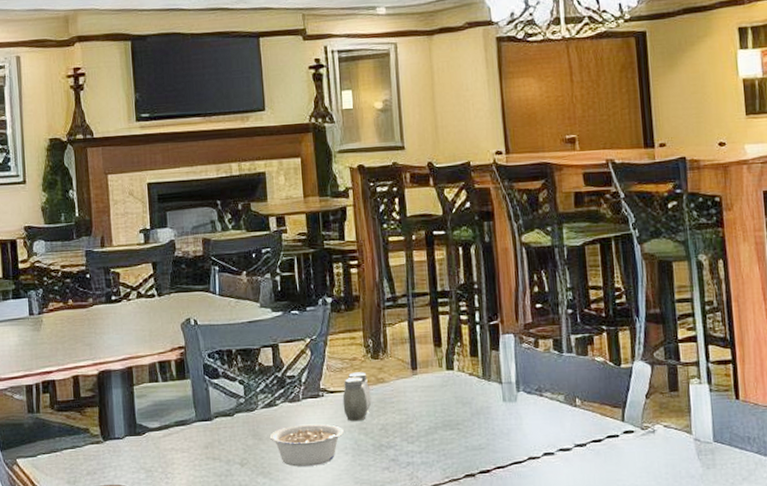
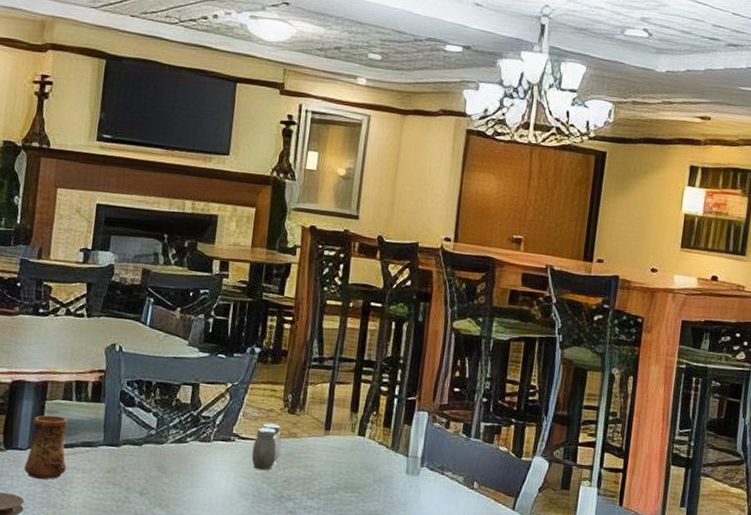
cup: none [124,399,165,466] -> present [24,415,68,480]
legume: present [269,423,344,467] -> none [173,464,248,506]

